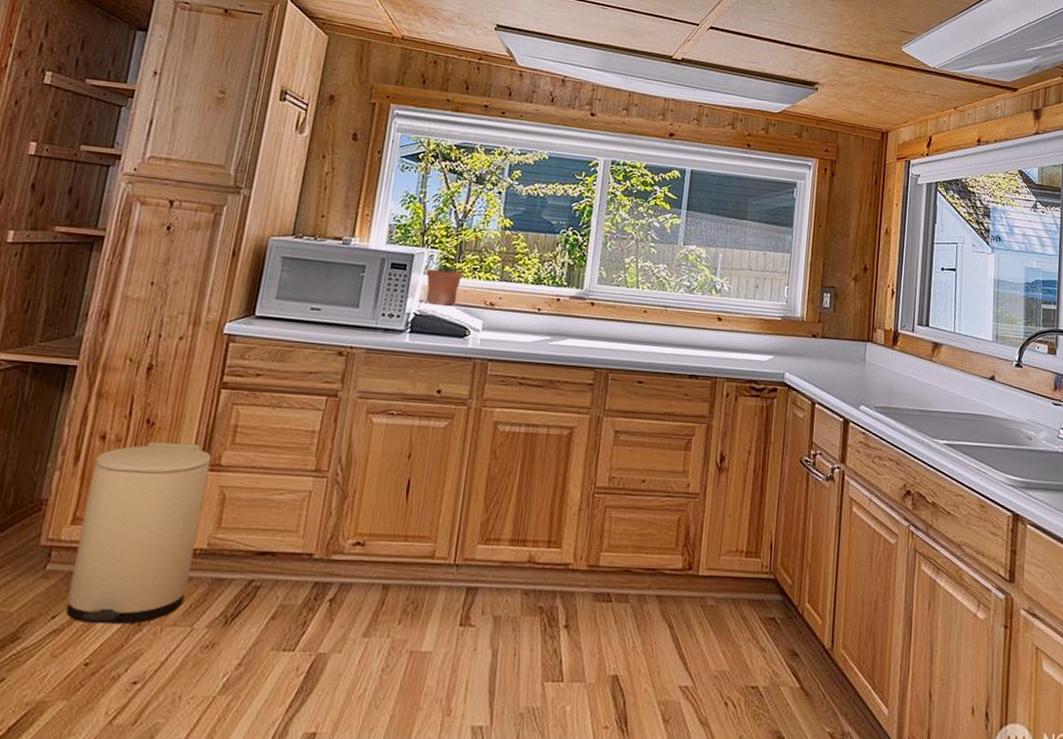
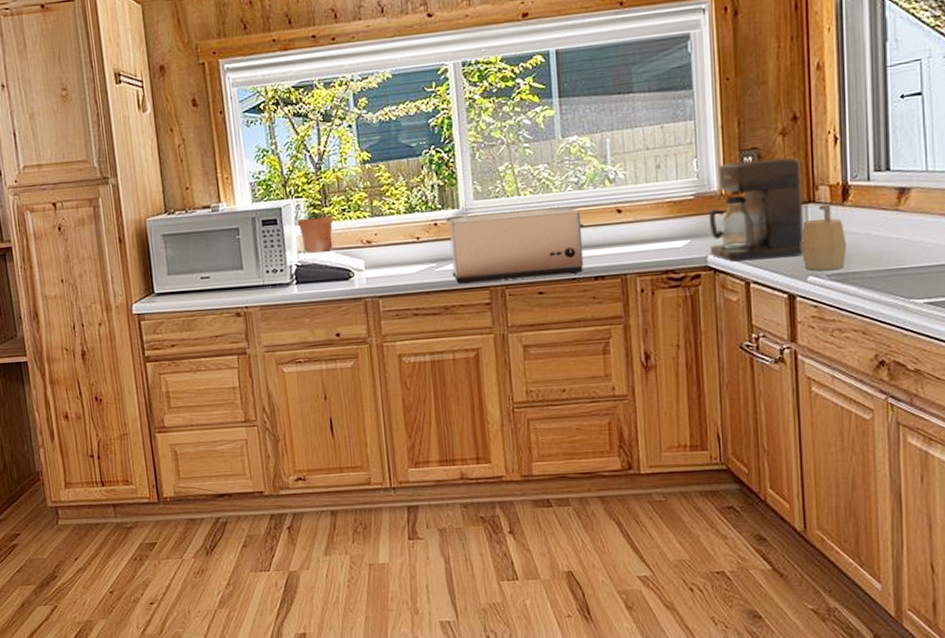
pedal bin: present [66,442,212,624] -> none [66,412,169,561]
toaster: none [564,297,688,369] -> present [448,206,584,284]
coffee maker: none [788,295,866,386] -> present [708,157,804,262]
soap dispenser: none [858,345,892,404] -> present [801,204,847,272]

